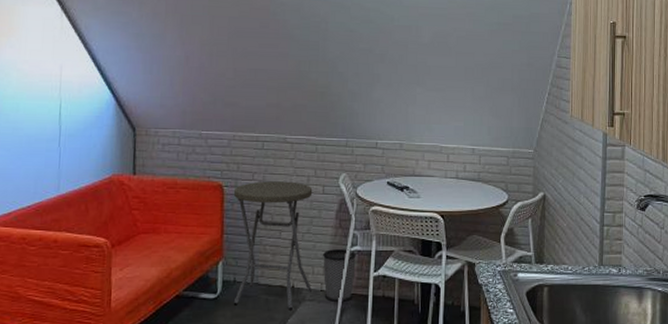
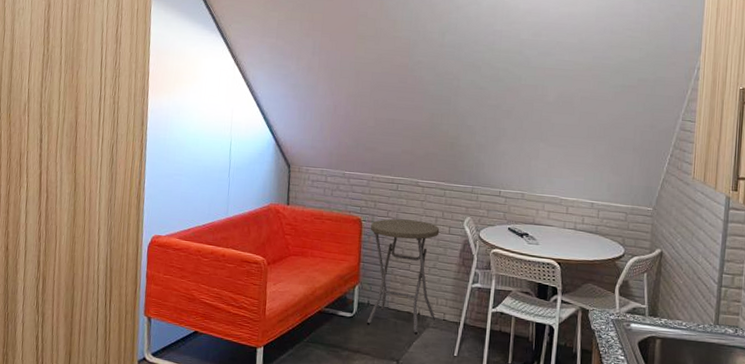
wastebasket: present [323,249,356,302] -> none [446,284,477,332]

